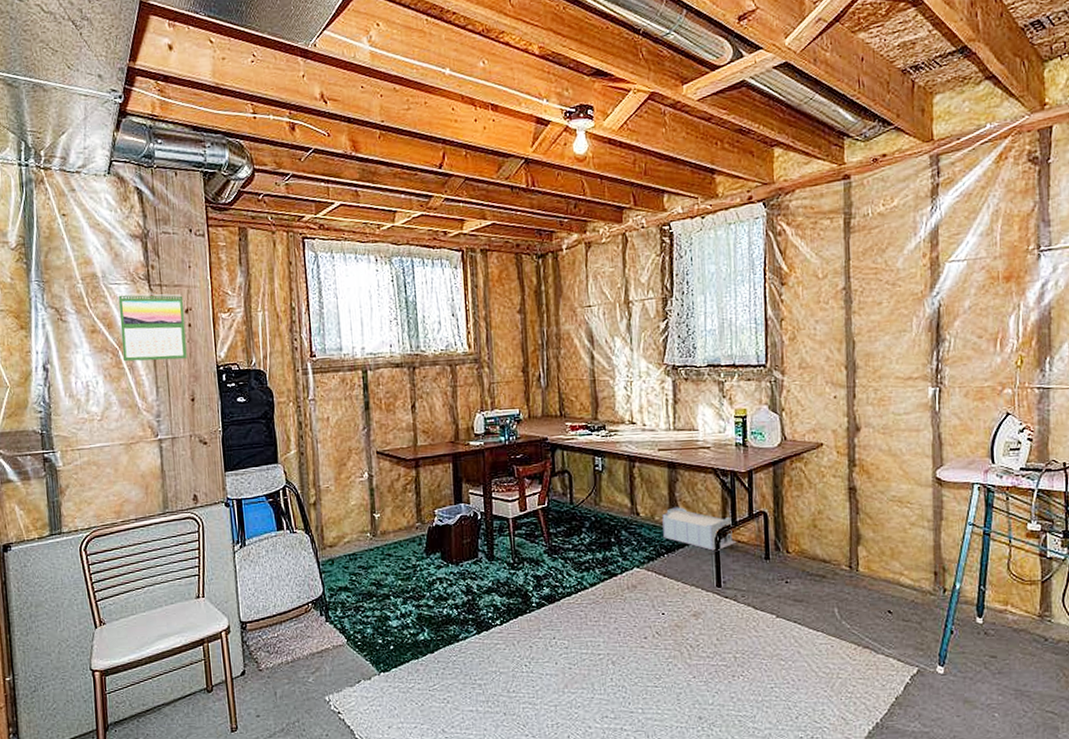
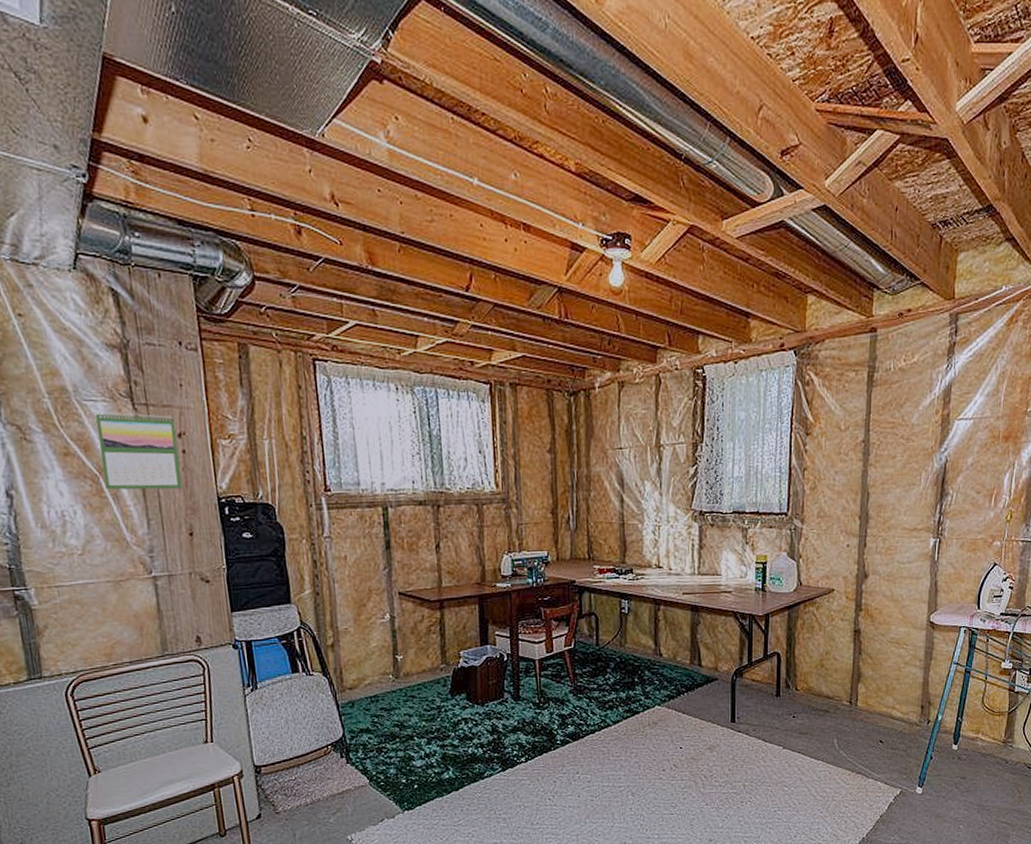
storage bin: present [662,507,737,552] -> none [683,648,752,690]

